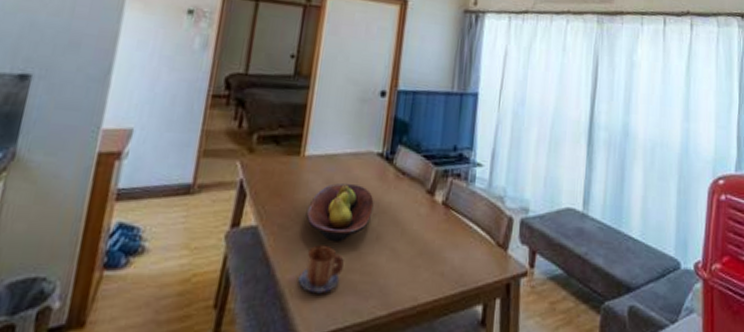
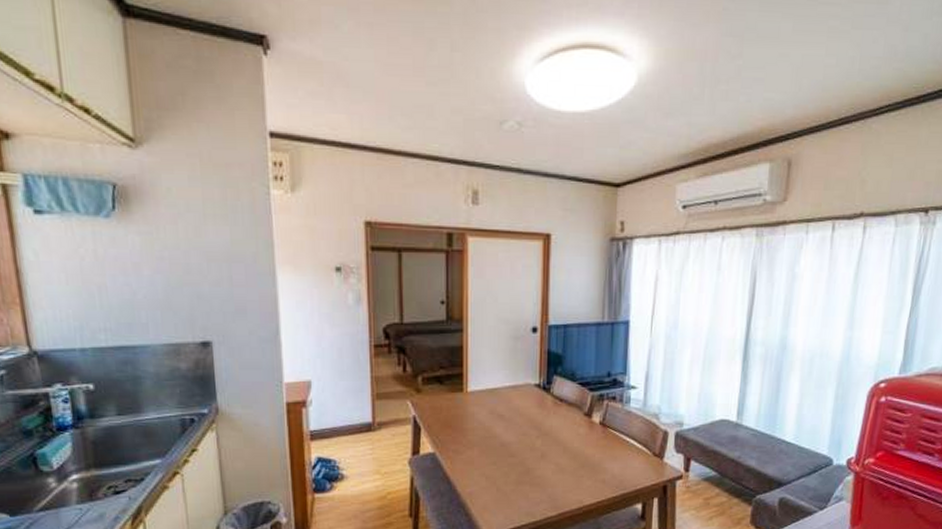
mug: present [298,245,344,294] -> none [477,464,514,502]
fruit bowl: present [306,183,374,242] -> none [476,412,536,461]

